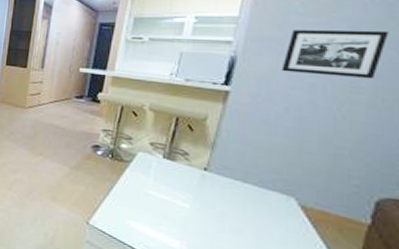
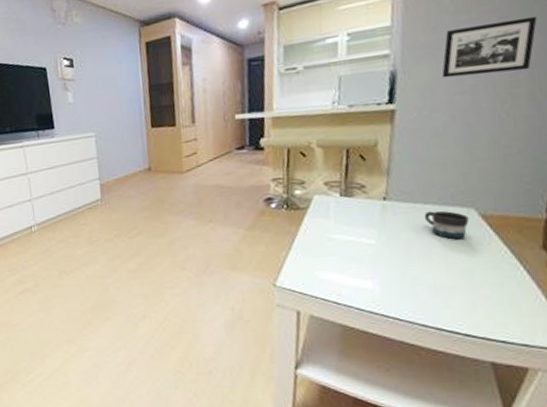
mug: none [242,190,288,223] -> present [424,210,470,239]

